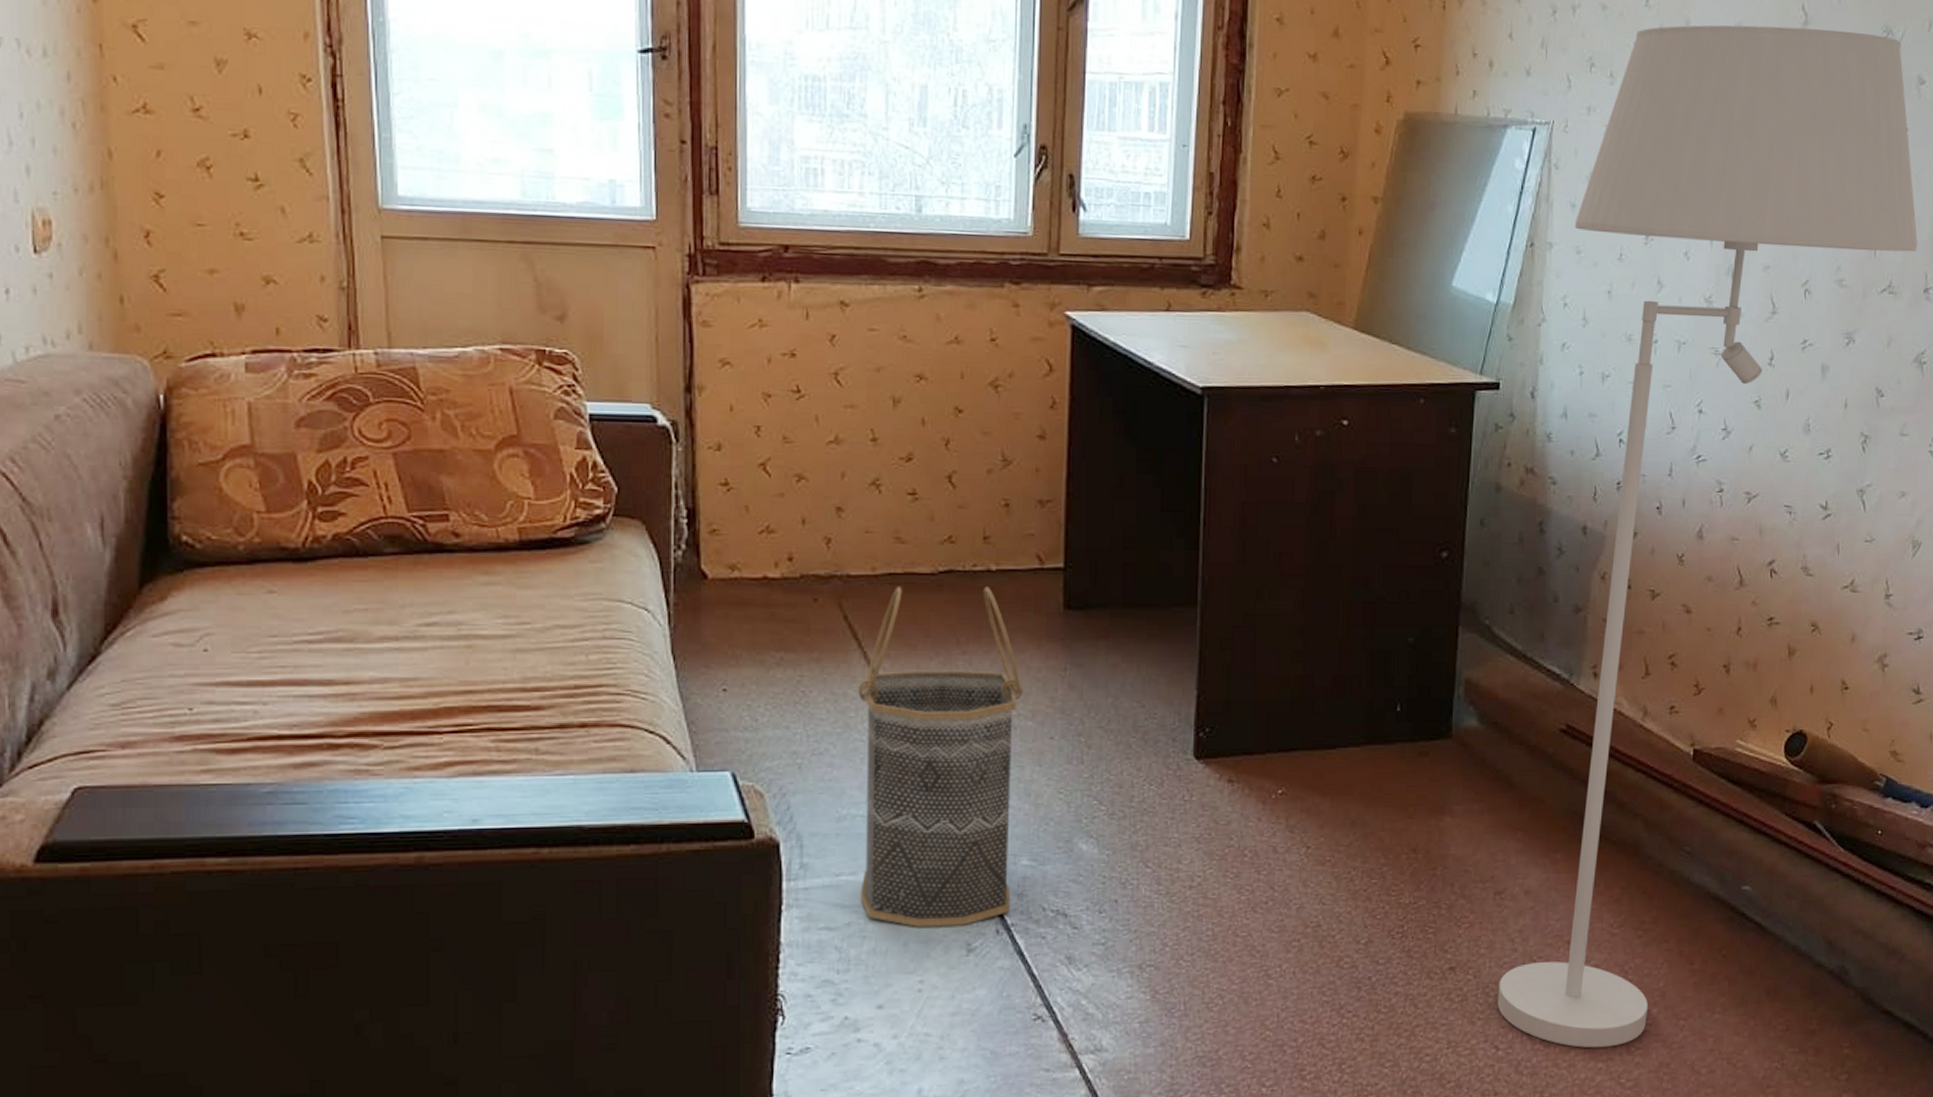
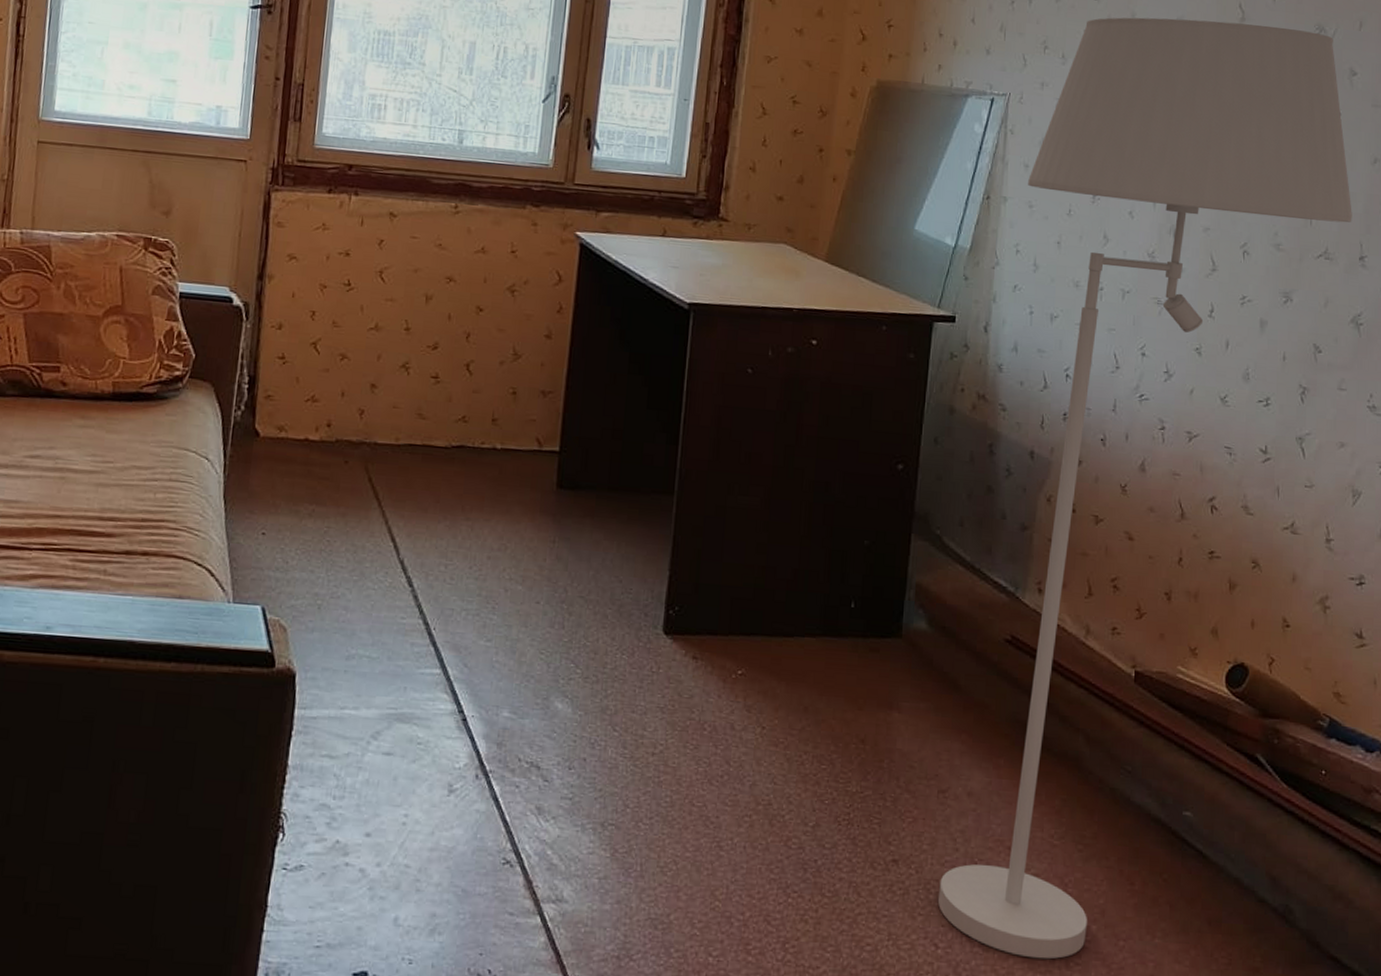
basket: present [859,586,1023,927] -> none [359,456,516,767]

